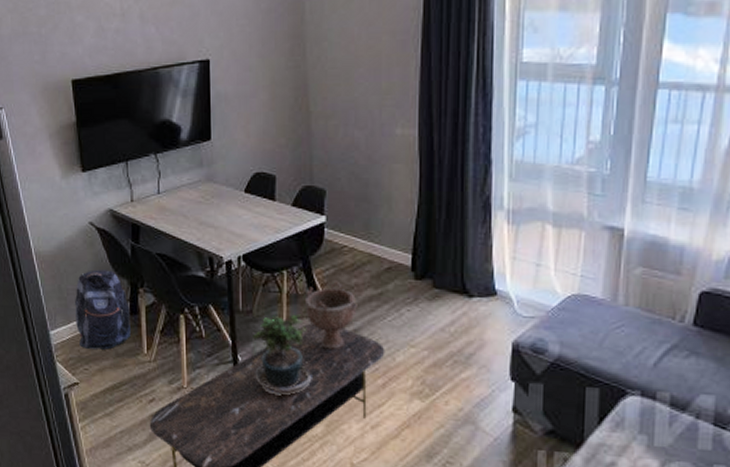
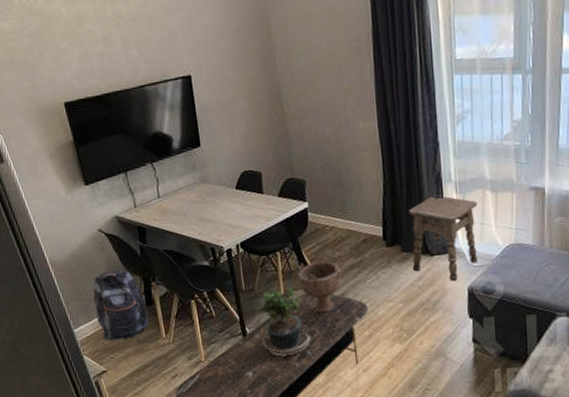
side table: none [444,223,533,332] -> present [409,195,478,281]

